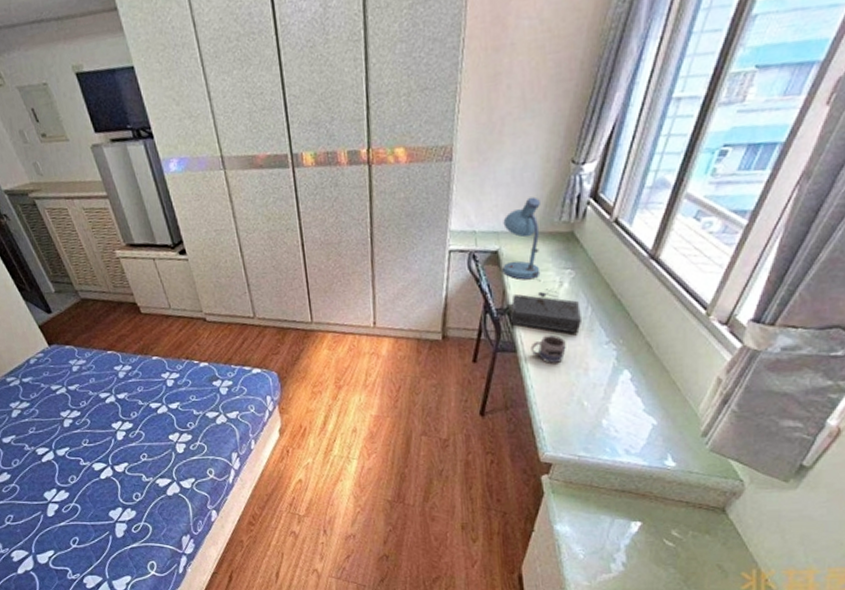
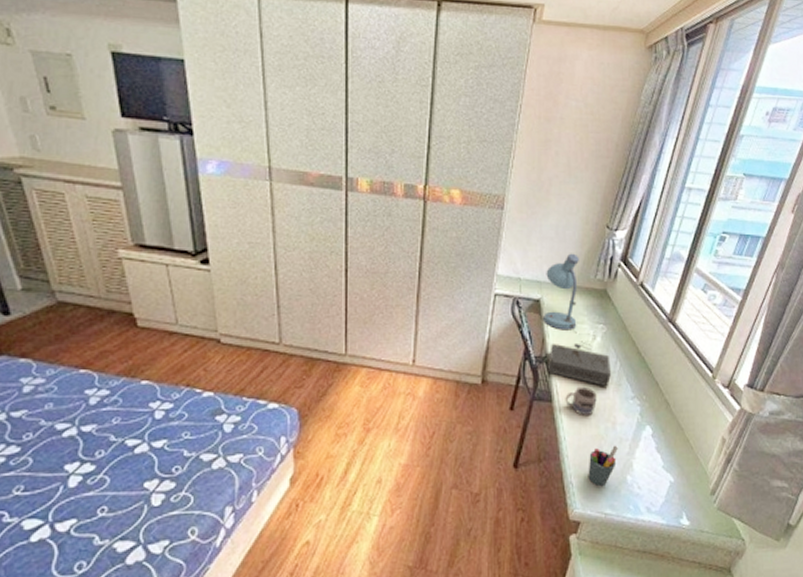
pen holder: none [558,390,591,431] -> present [588,445,618,487]

